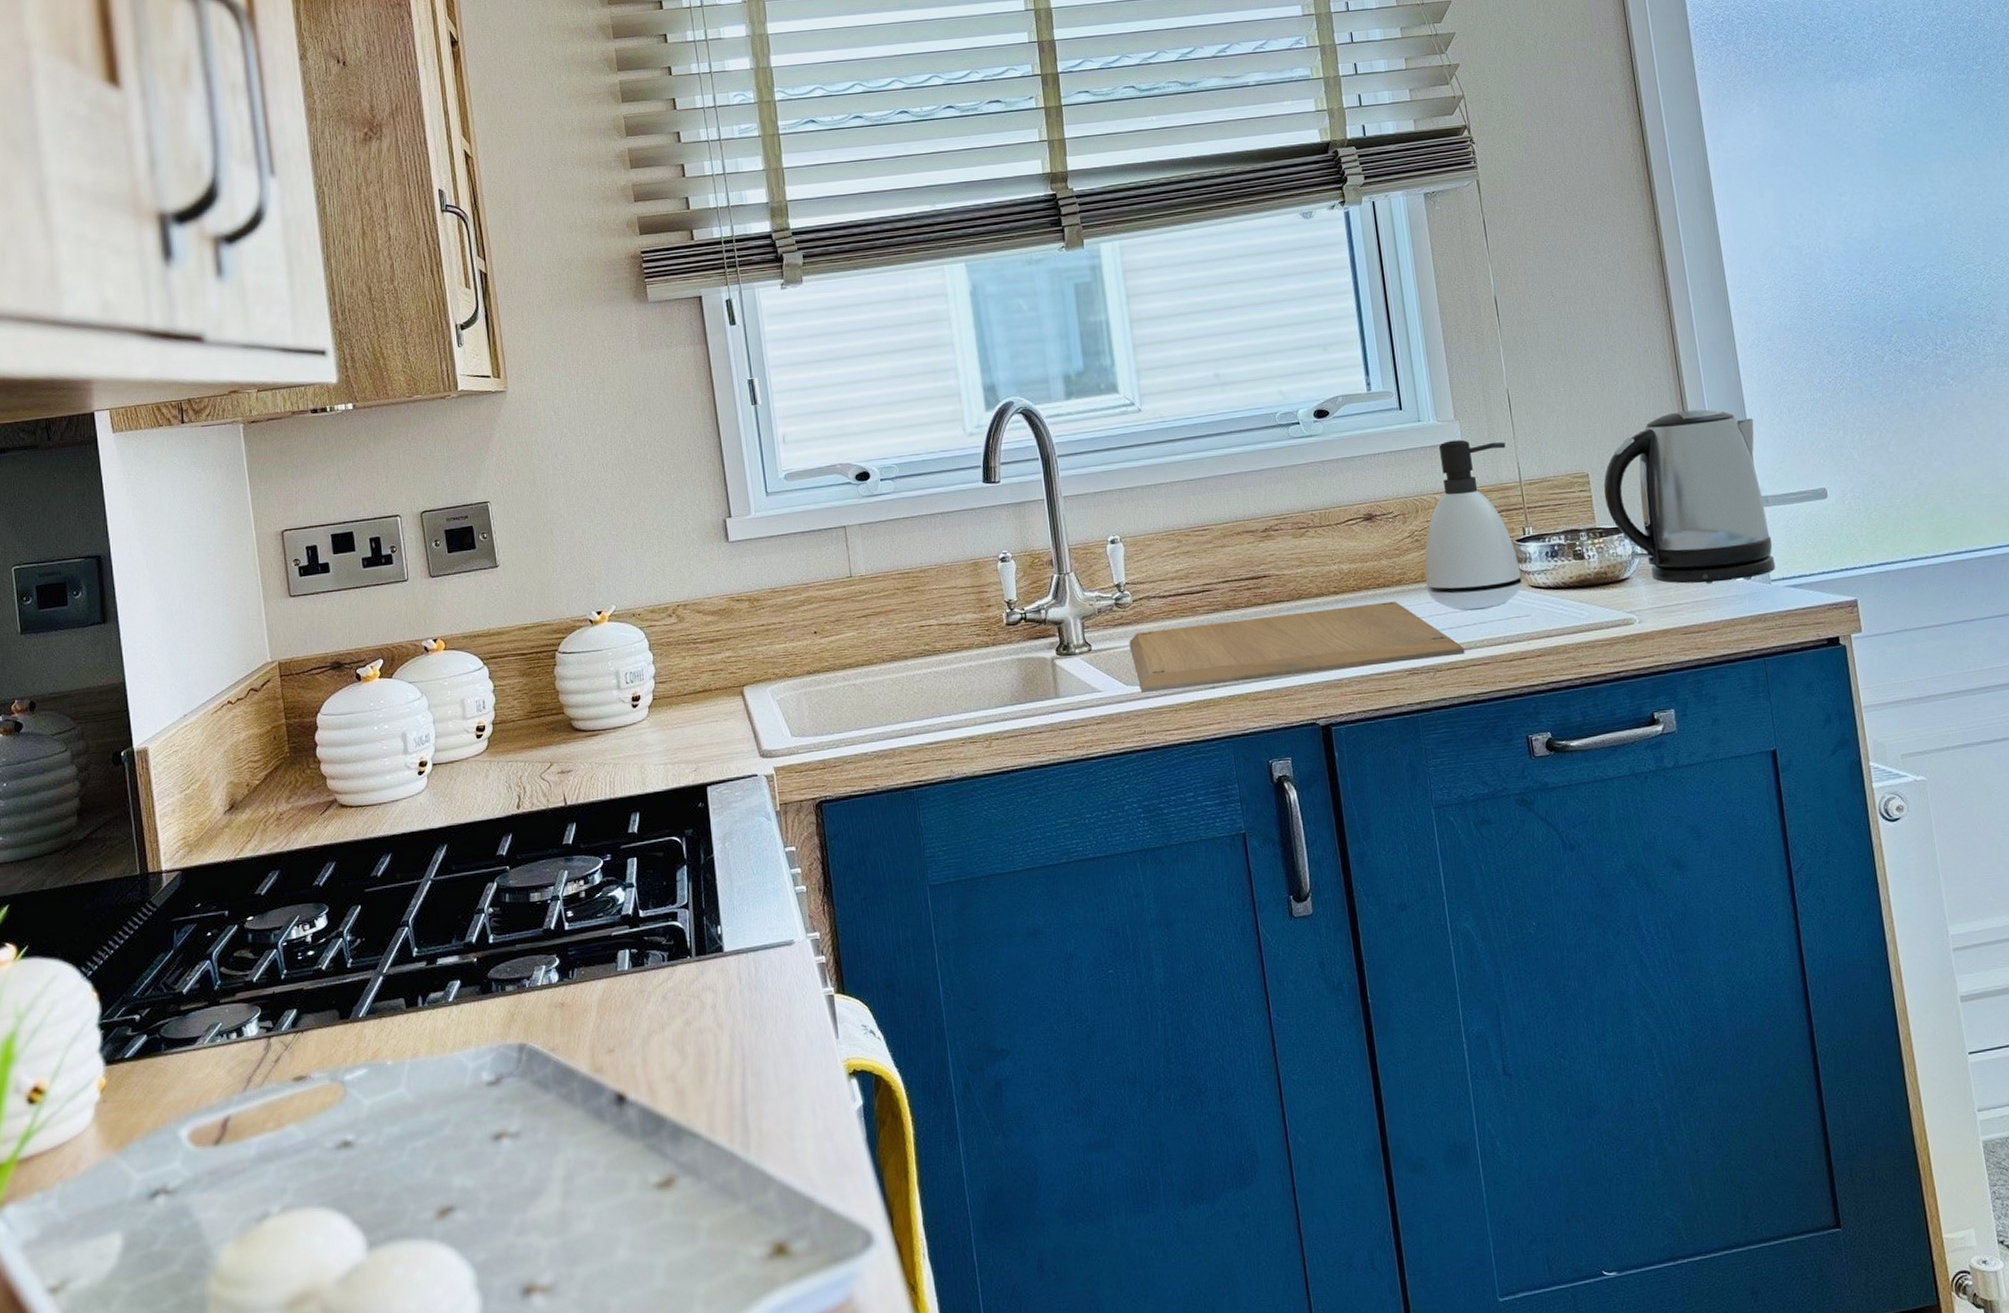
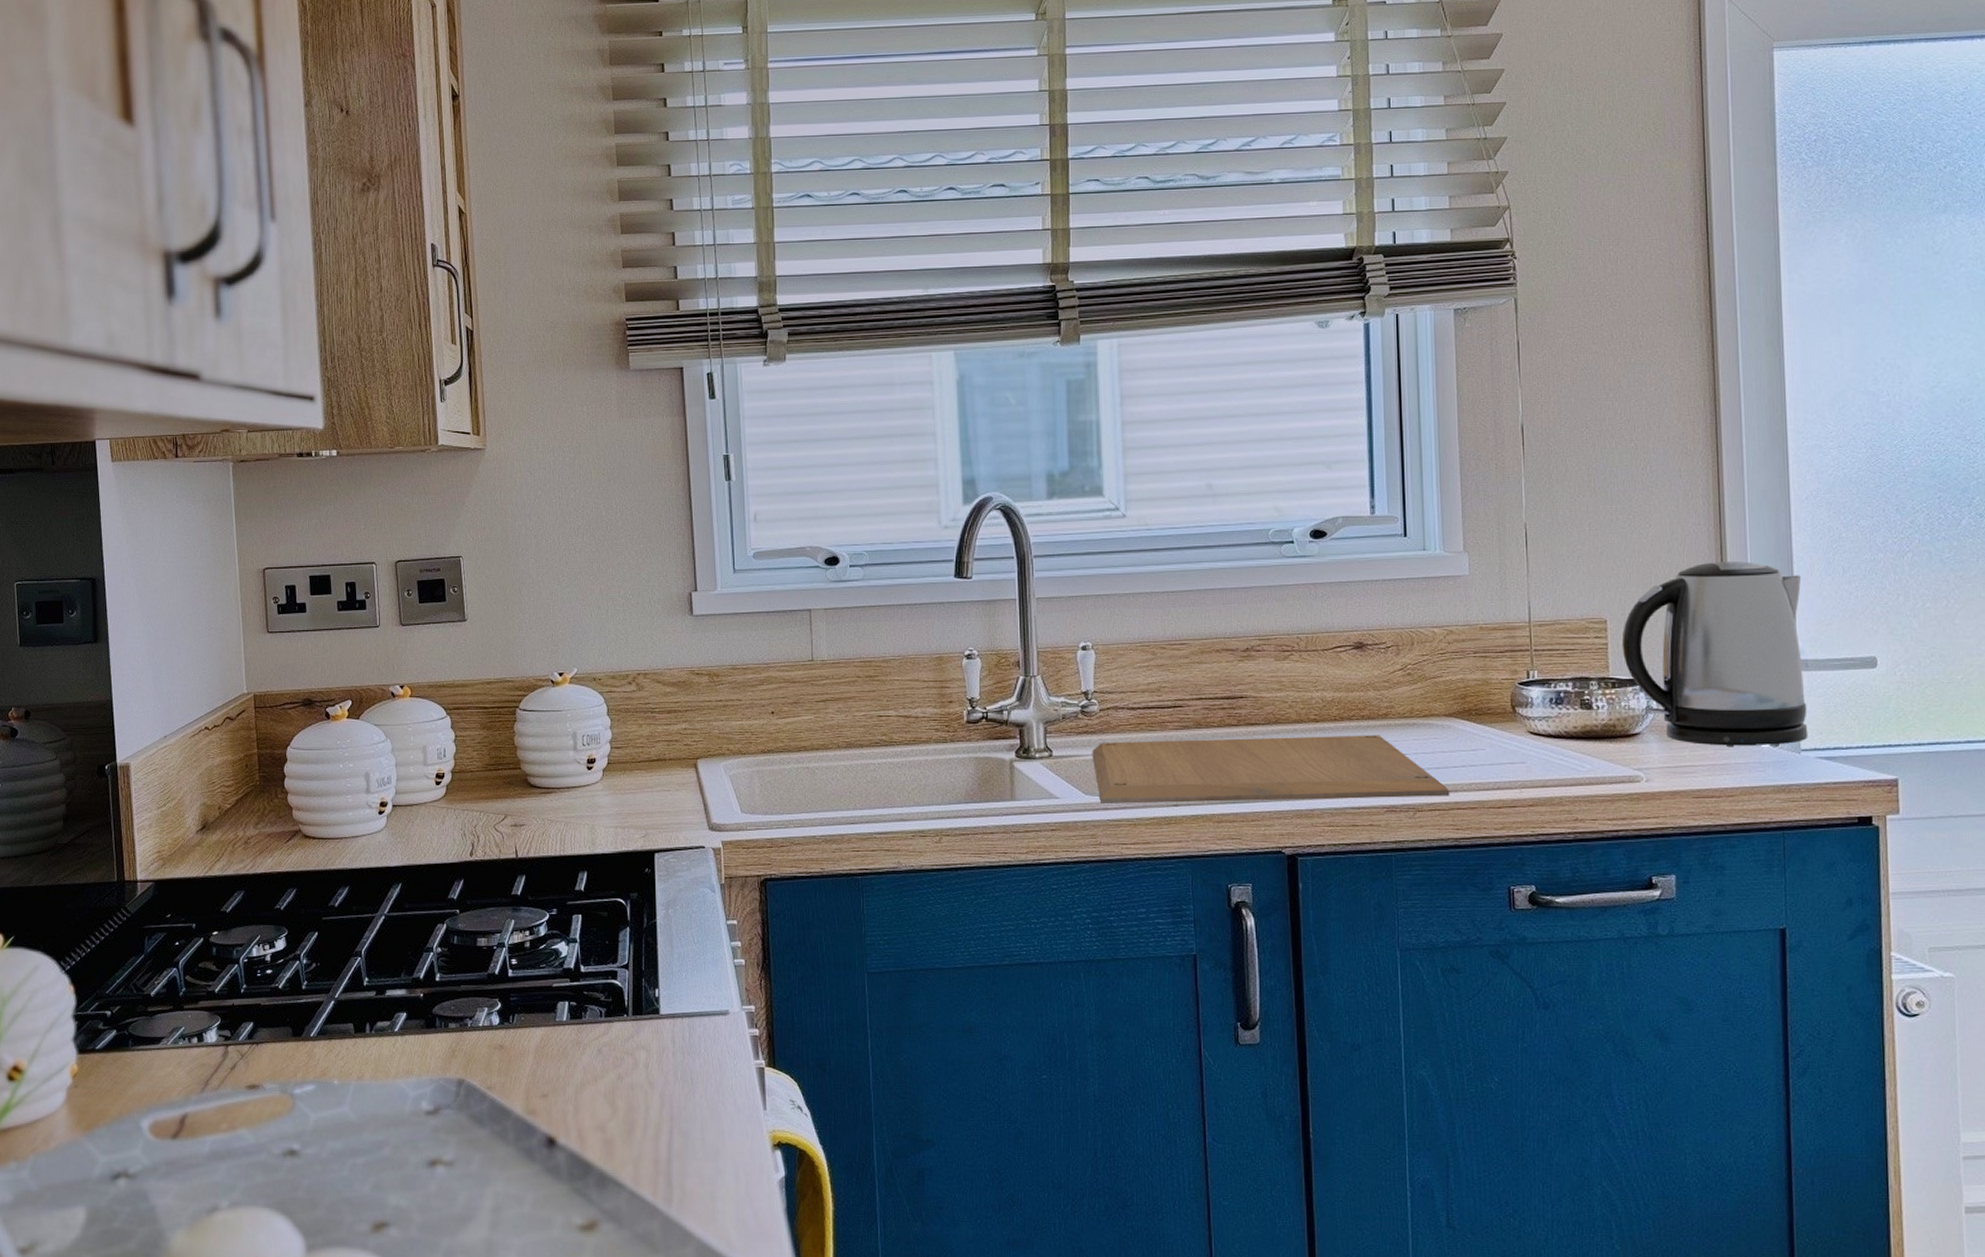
soap dispenser: present [1424,439,1522,611] -> none [1414,573,1520,752]

